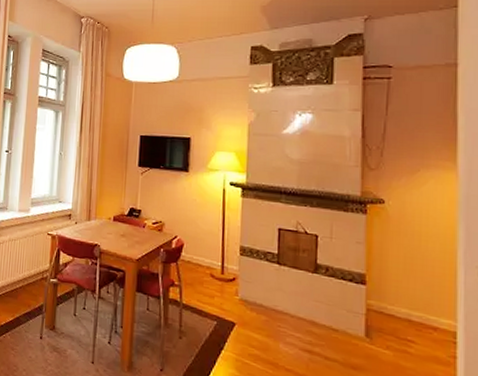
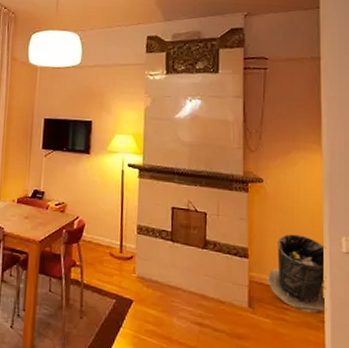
trash can: none [389,260,460,348] -> present [268,234,327,313]

